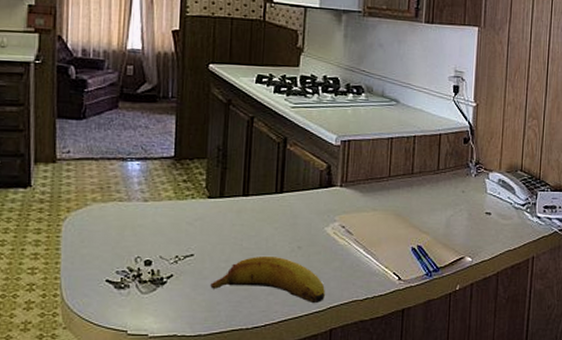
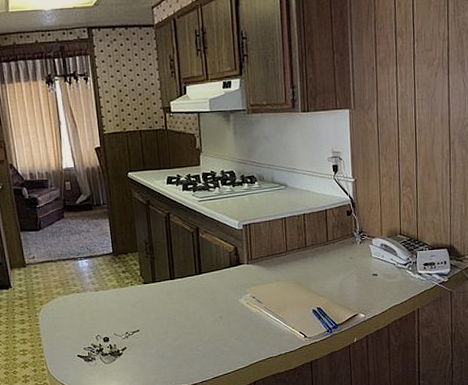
fruit: present [210,257,325,304] -> none [155,326,246,362]

